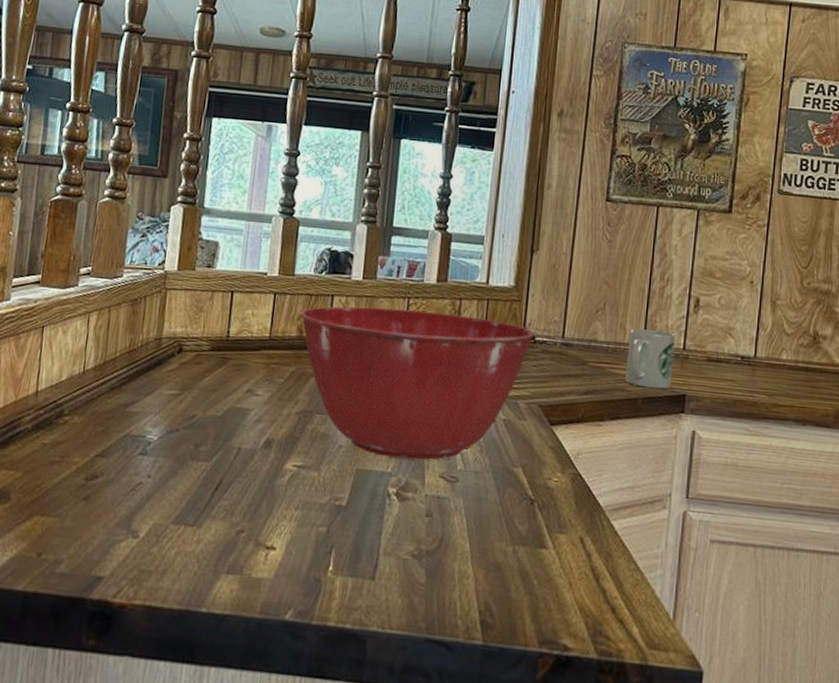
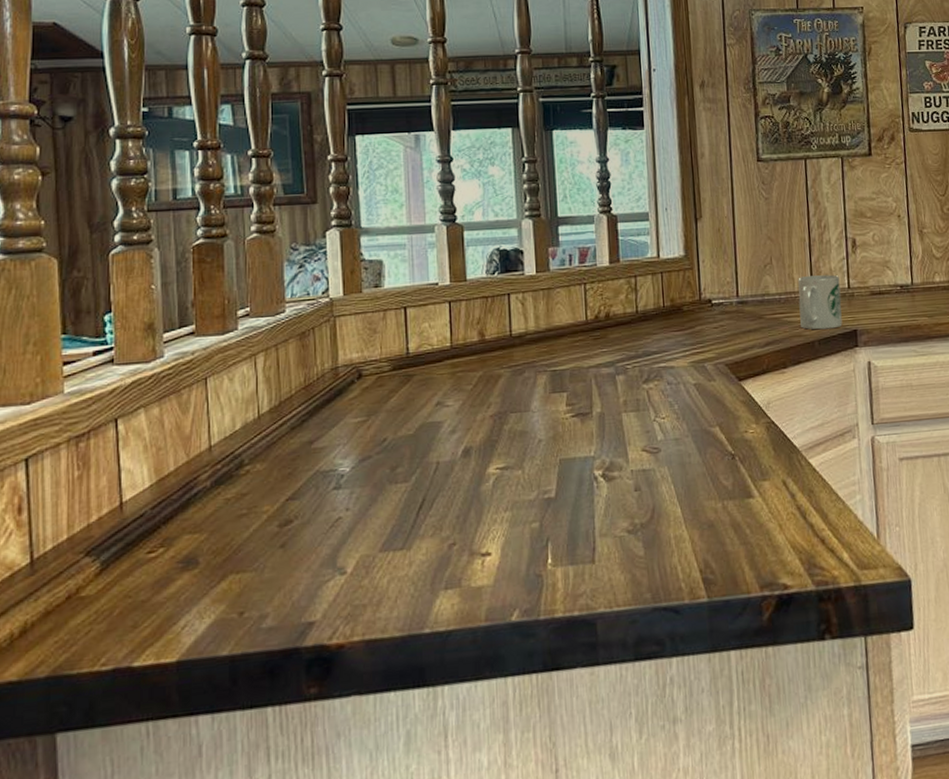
mixing bowl: present [299,306,535,461] -> none [478,291,711,442]

